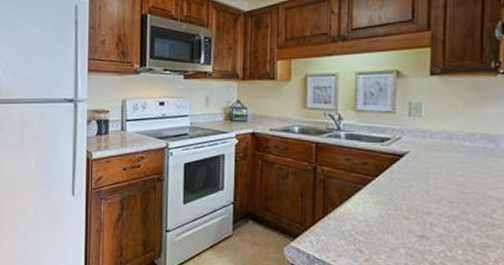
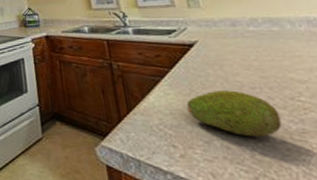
fruit: none [382,202,469,248] -> present [186,90,282,137]

